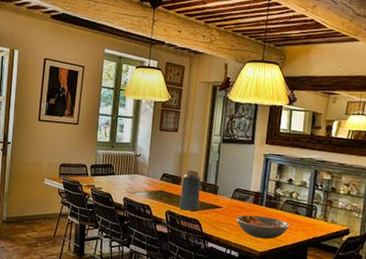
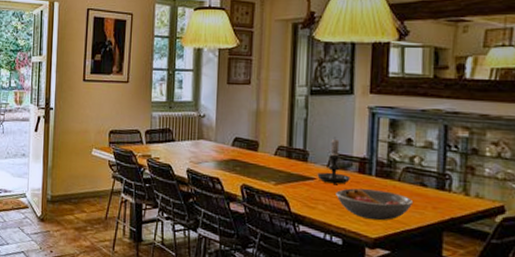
vase: present [179,170,201,211] -> none [257,133,285,185]
candle holder: none [223,176,247,212] -> present [317,137,350,184]

